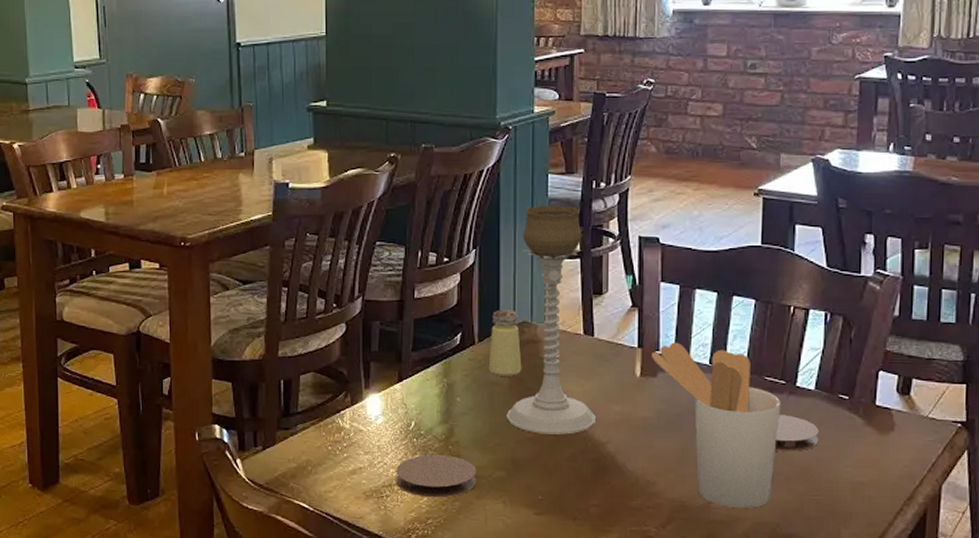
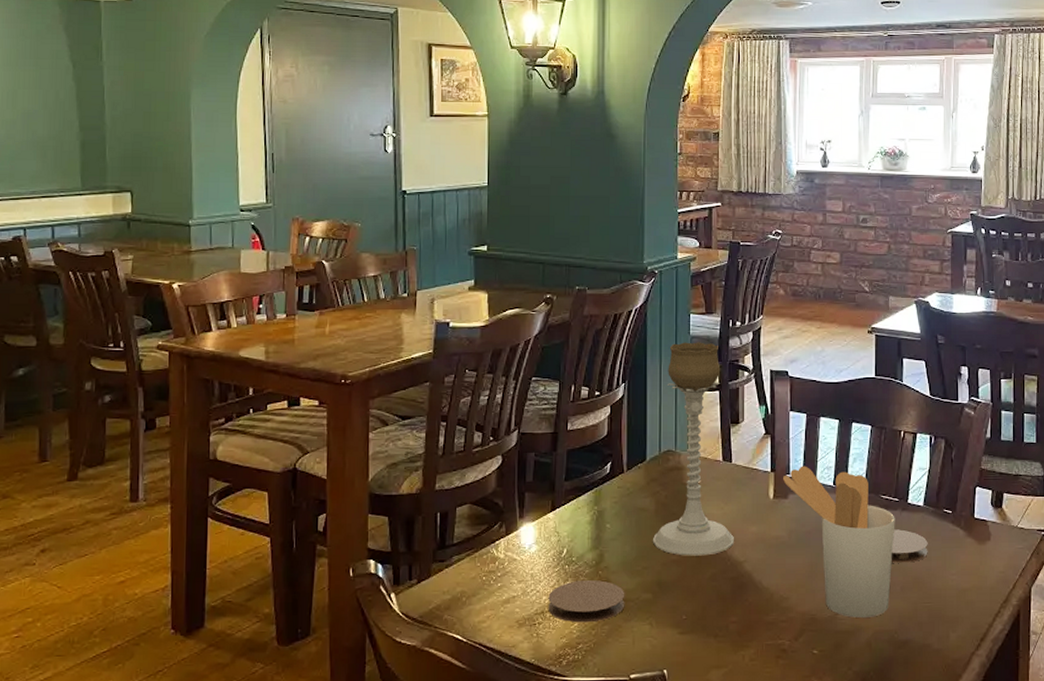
saltshaker: present [488,310,522,376] -> none [636,439,667,502]

